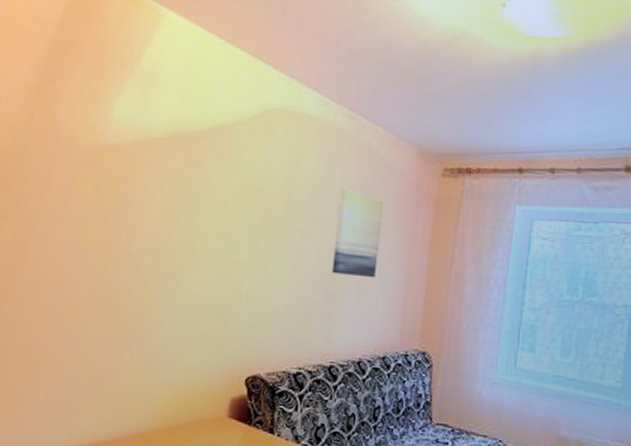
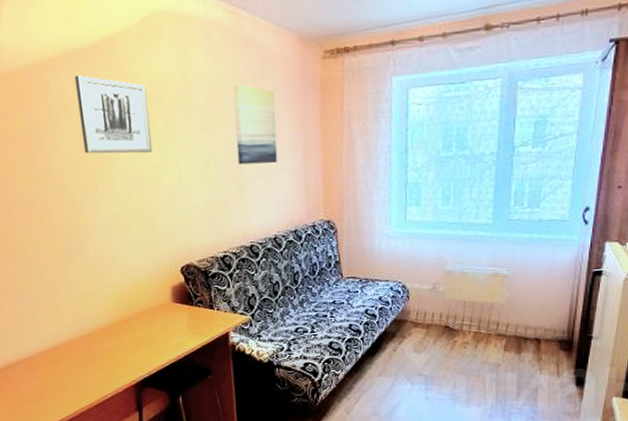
wall art: none [170,158,249,246] -> present [74,75,153,154]

